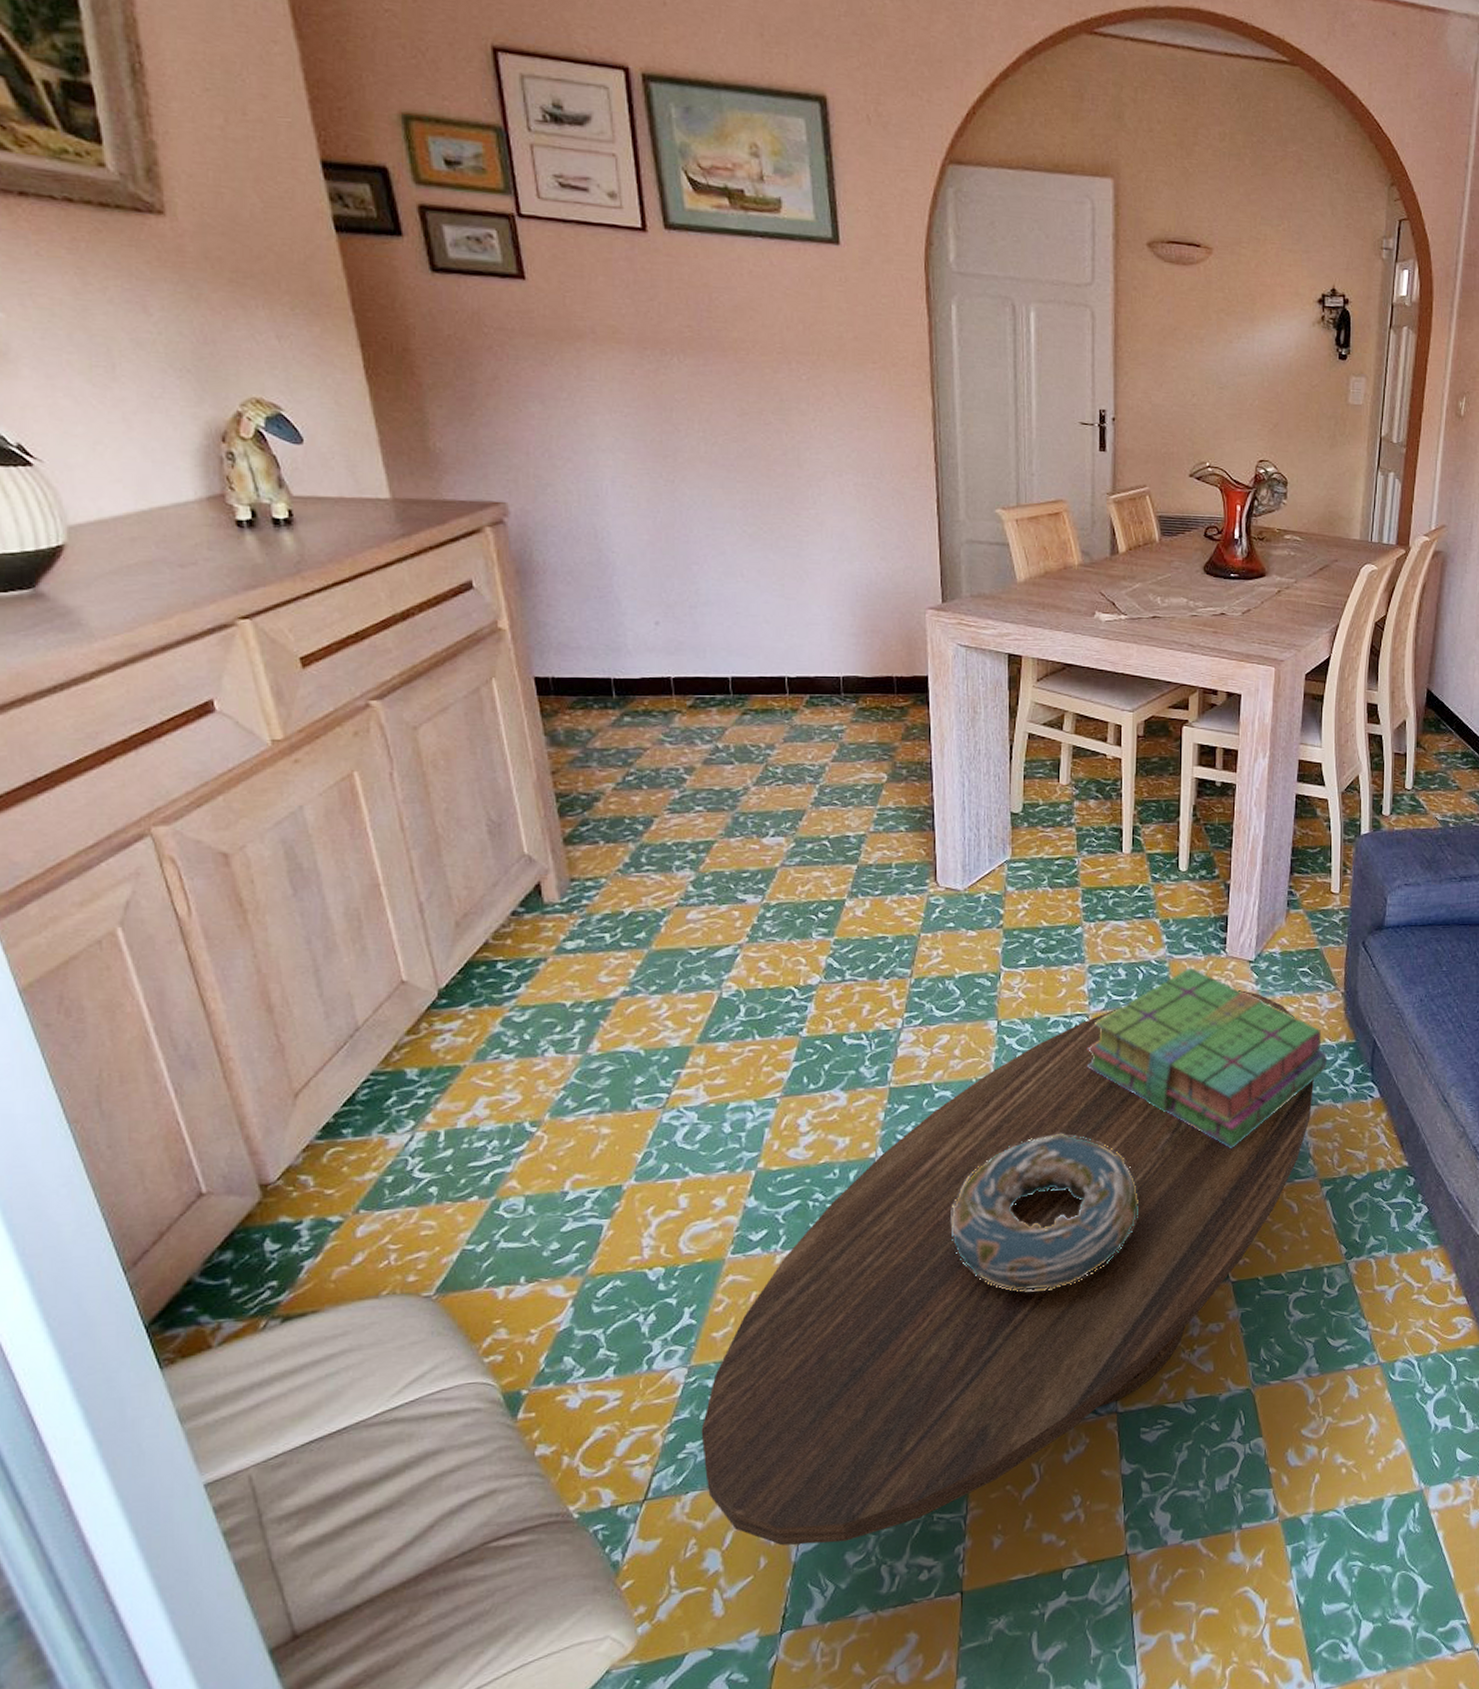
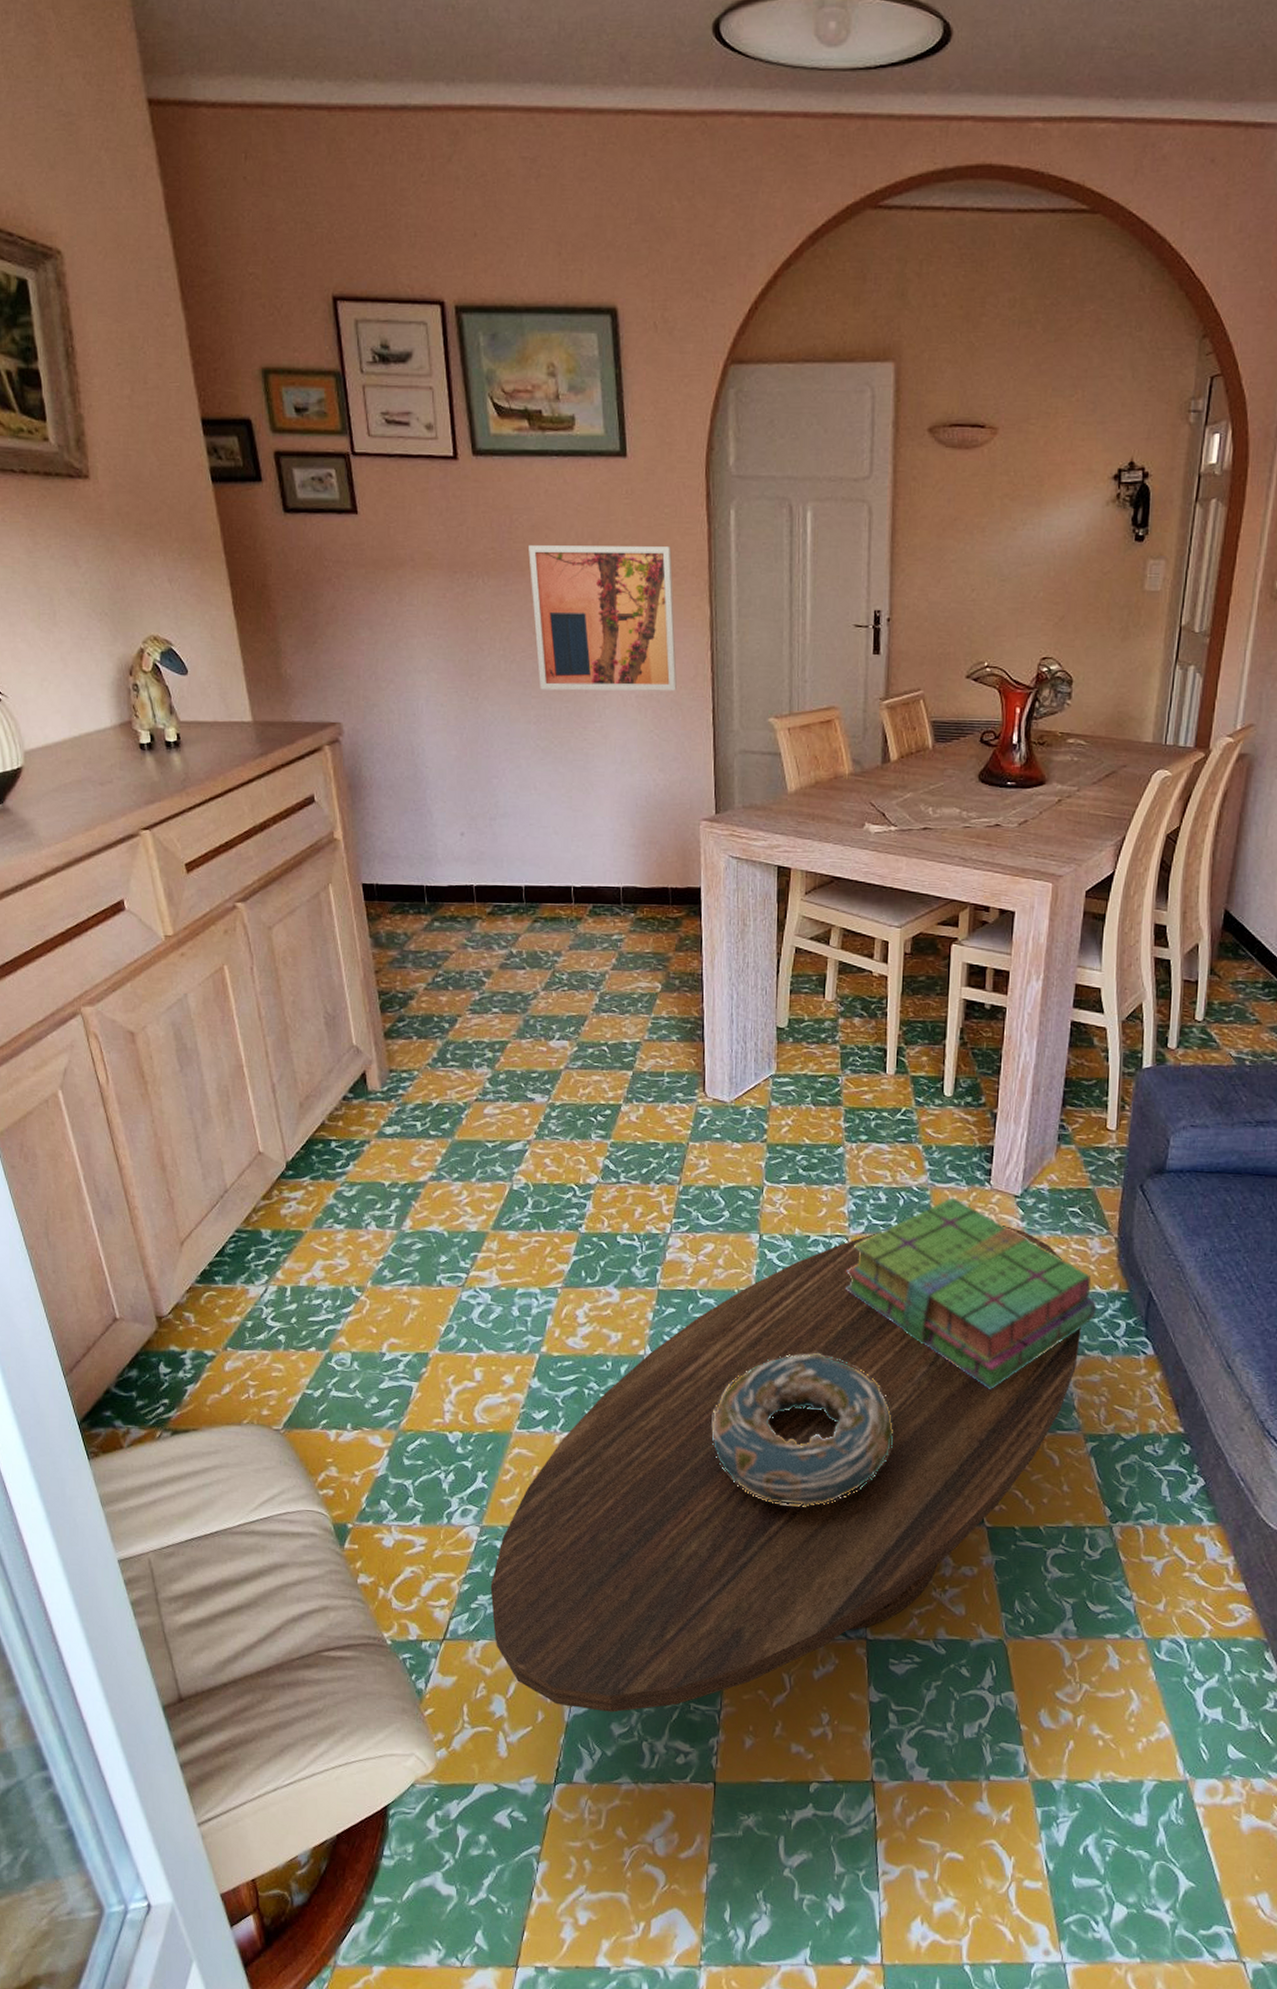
wall art: none [731,326,898,480] -> present [529,545,677,691]

